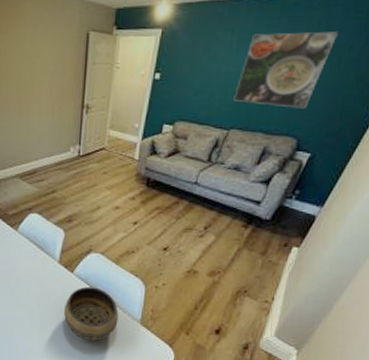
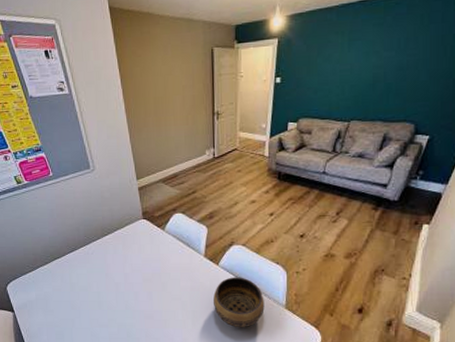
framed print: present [233,31,337,109] -> none [350,24,440,96]

